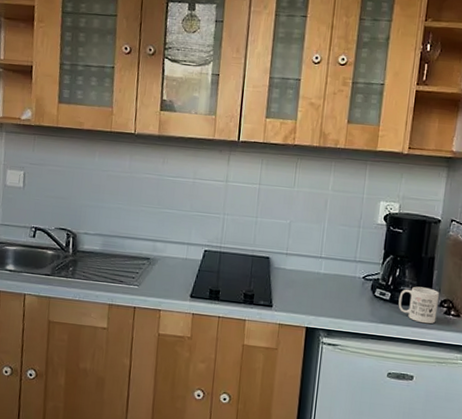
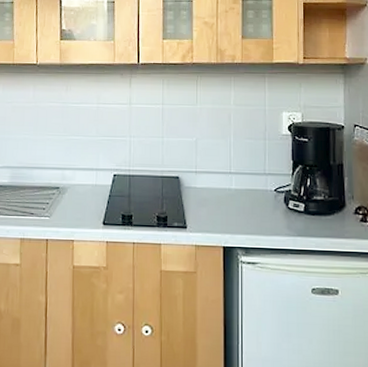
mug: present [398,286,439,324] -> none [313,195,353,233]

